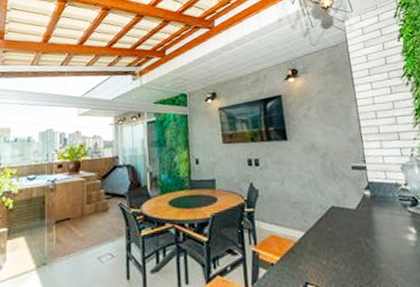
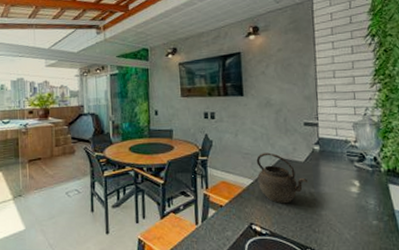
kettle: none [306,200,363,258] -> present [256,152,309,204]

